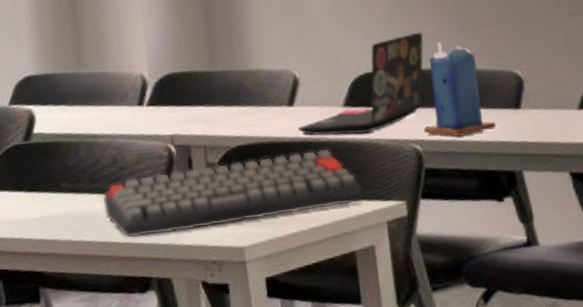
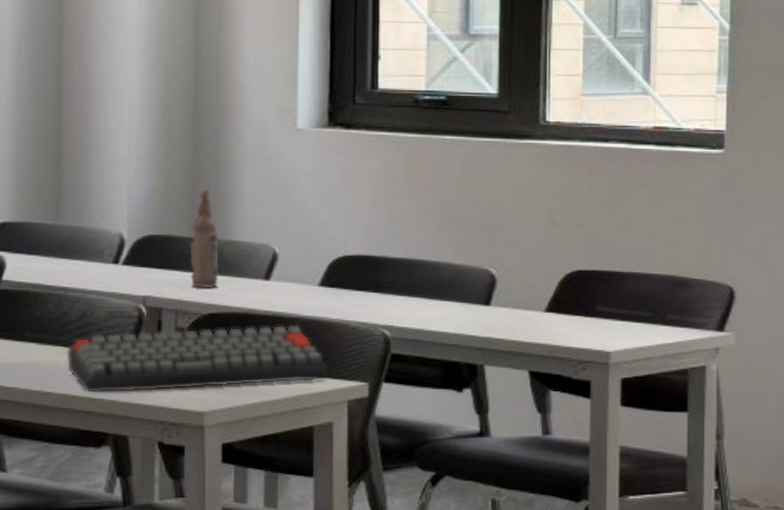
bottle: none [211,21,243,122] -> present [189,189,219,289]
laptop: present [297,32,424,135] -> none [271,221,406,313]
candle: present [423,42,496,137] -> none [394,233,465,326]

